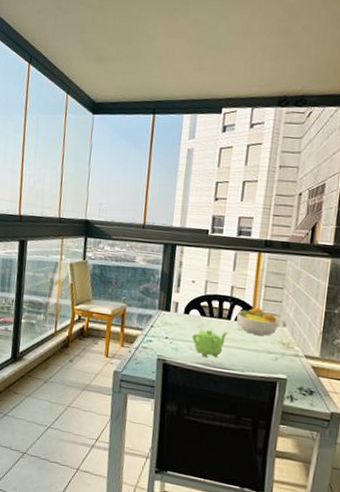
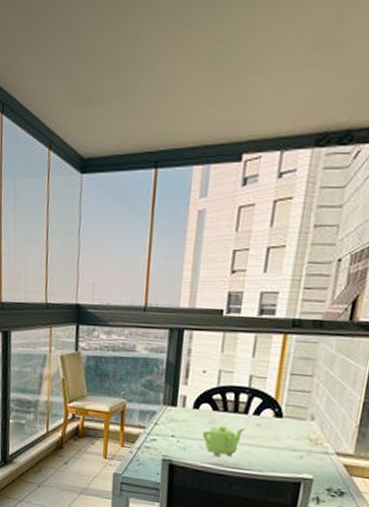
fruit bowl: present [236,306,280,336] -> none [254,398,307,432]

